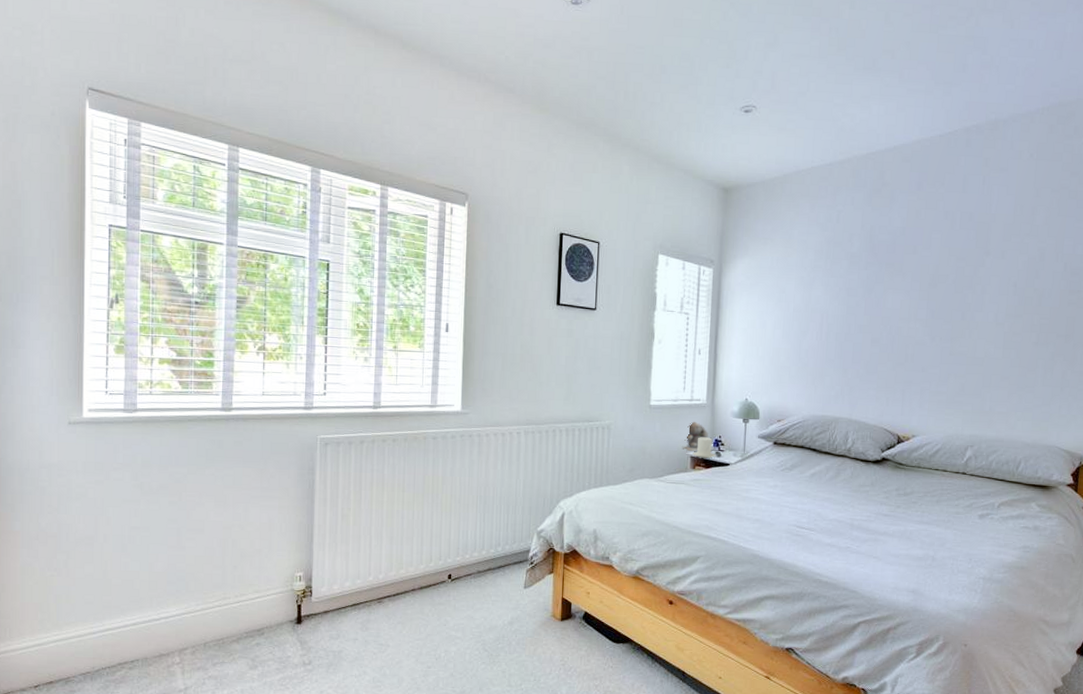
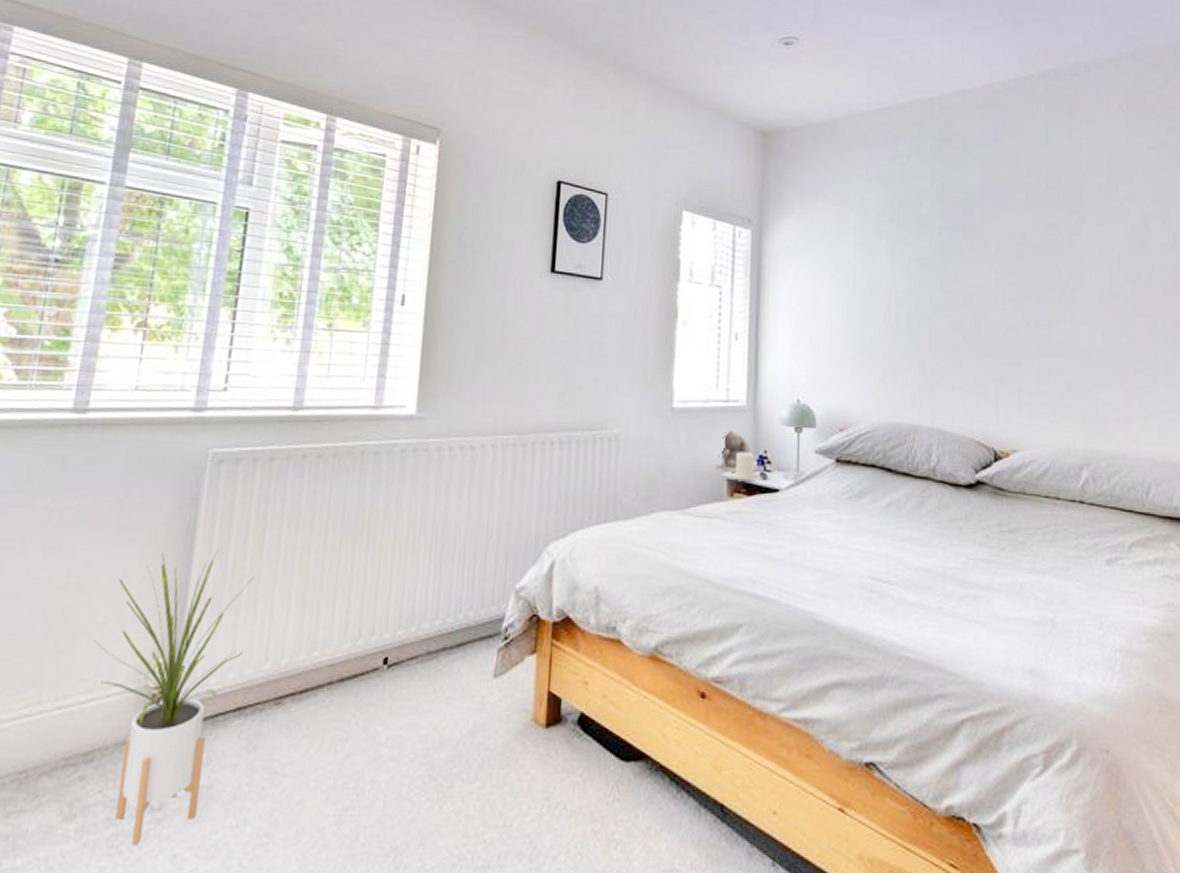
house plant: none [255,503,357,684] -> present [94,549,255,844]

